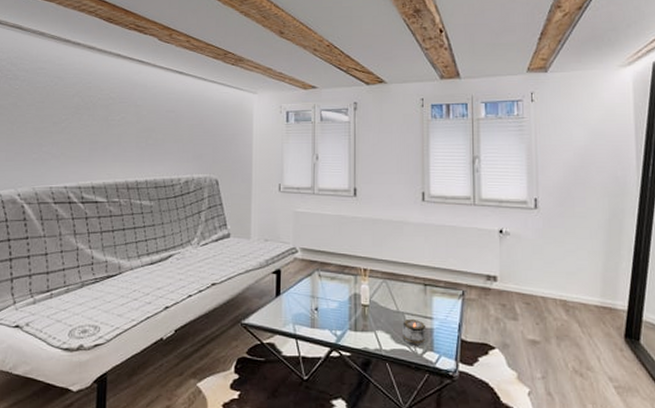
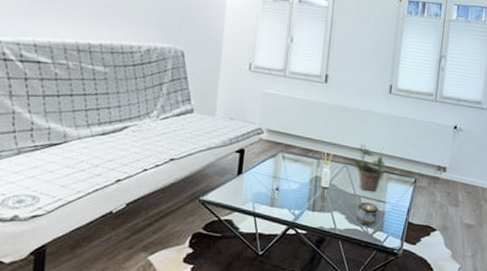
potted plant: none [392,257,430,308] -> present [352,145,387,192]

